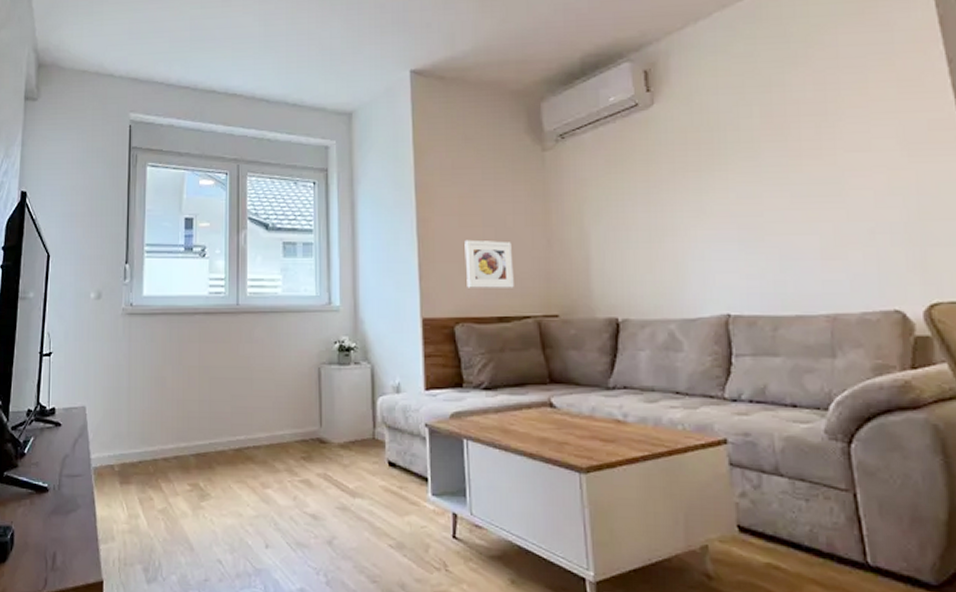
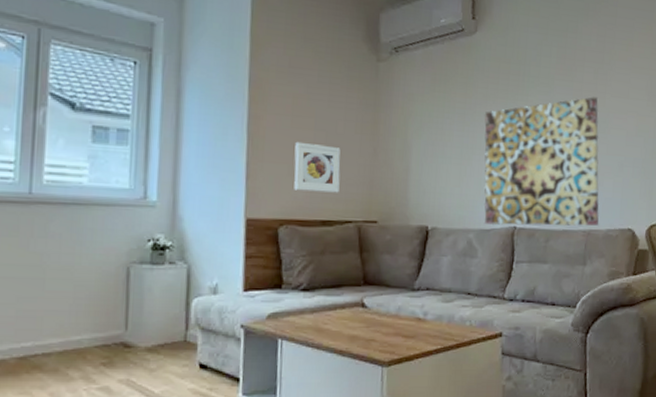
wall art: none [674,155,849,314] -> present [484,97,600,227]

